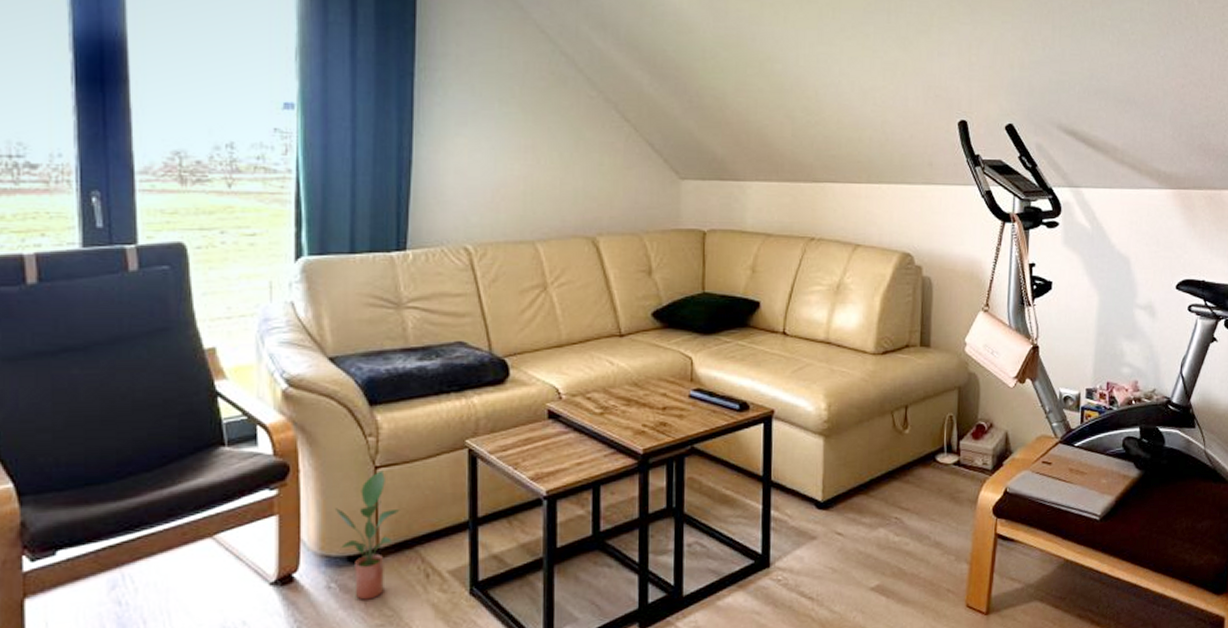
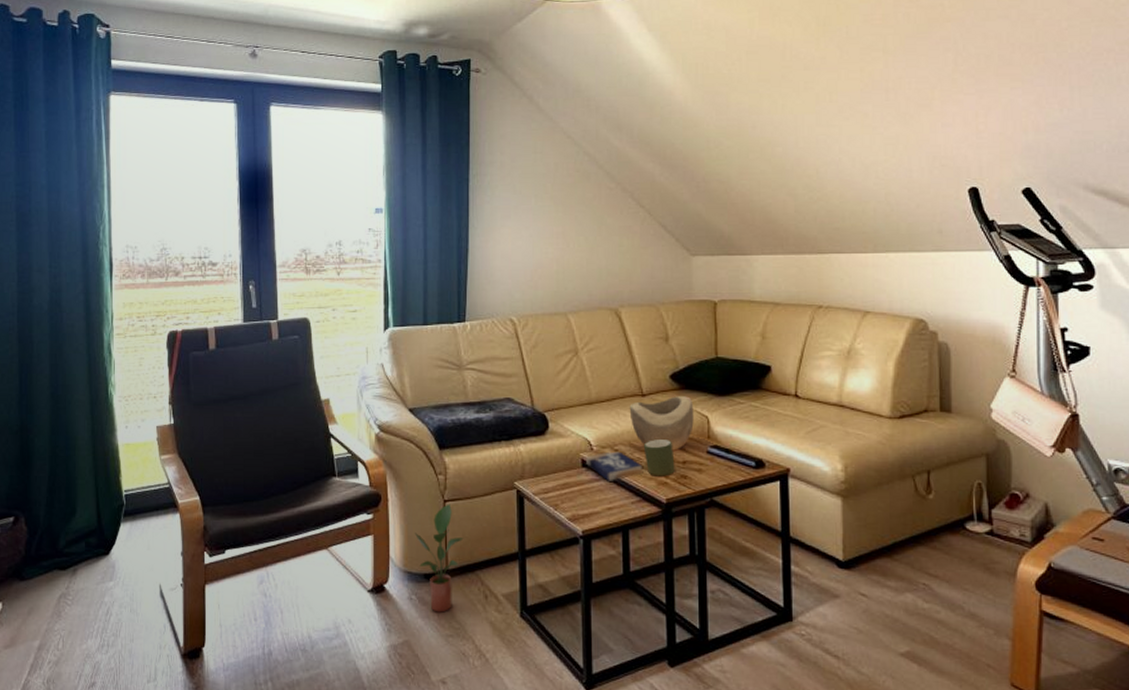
book: none [552,399,619,433] -> present [585,451,643,481]
decorative bowl: none [605,336,677,396] -> present [629,396,694,451]
mug: none [619,384,654,427] -> present [643,439,675,478]

